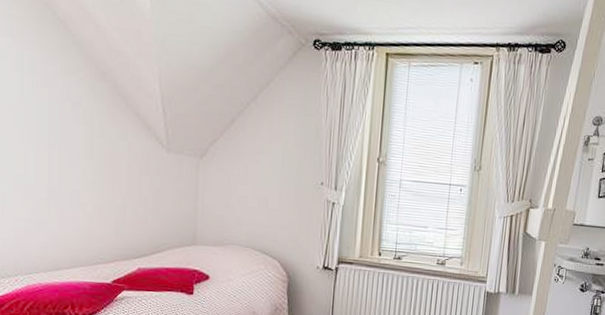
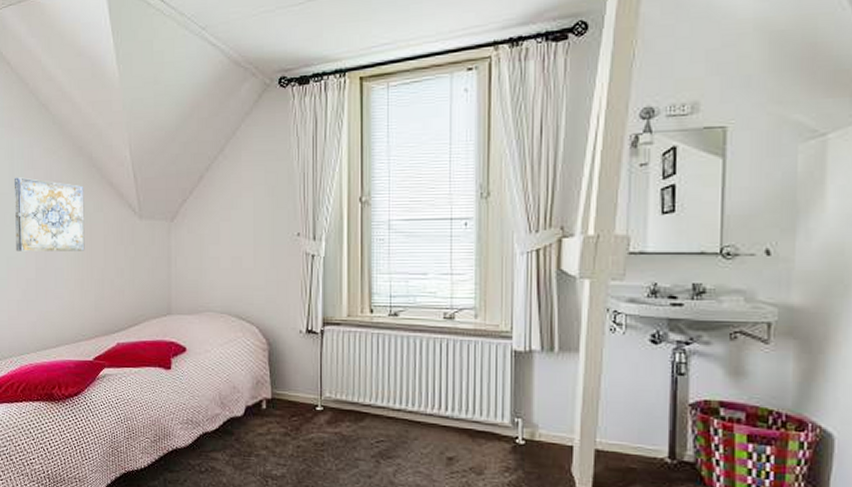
wall art: none [23,93,107,177] -> present [13,177,85,251]

